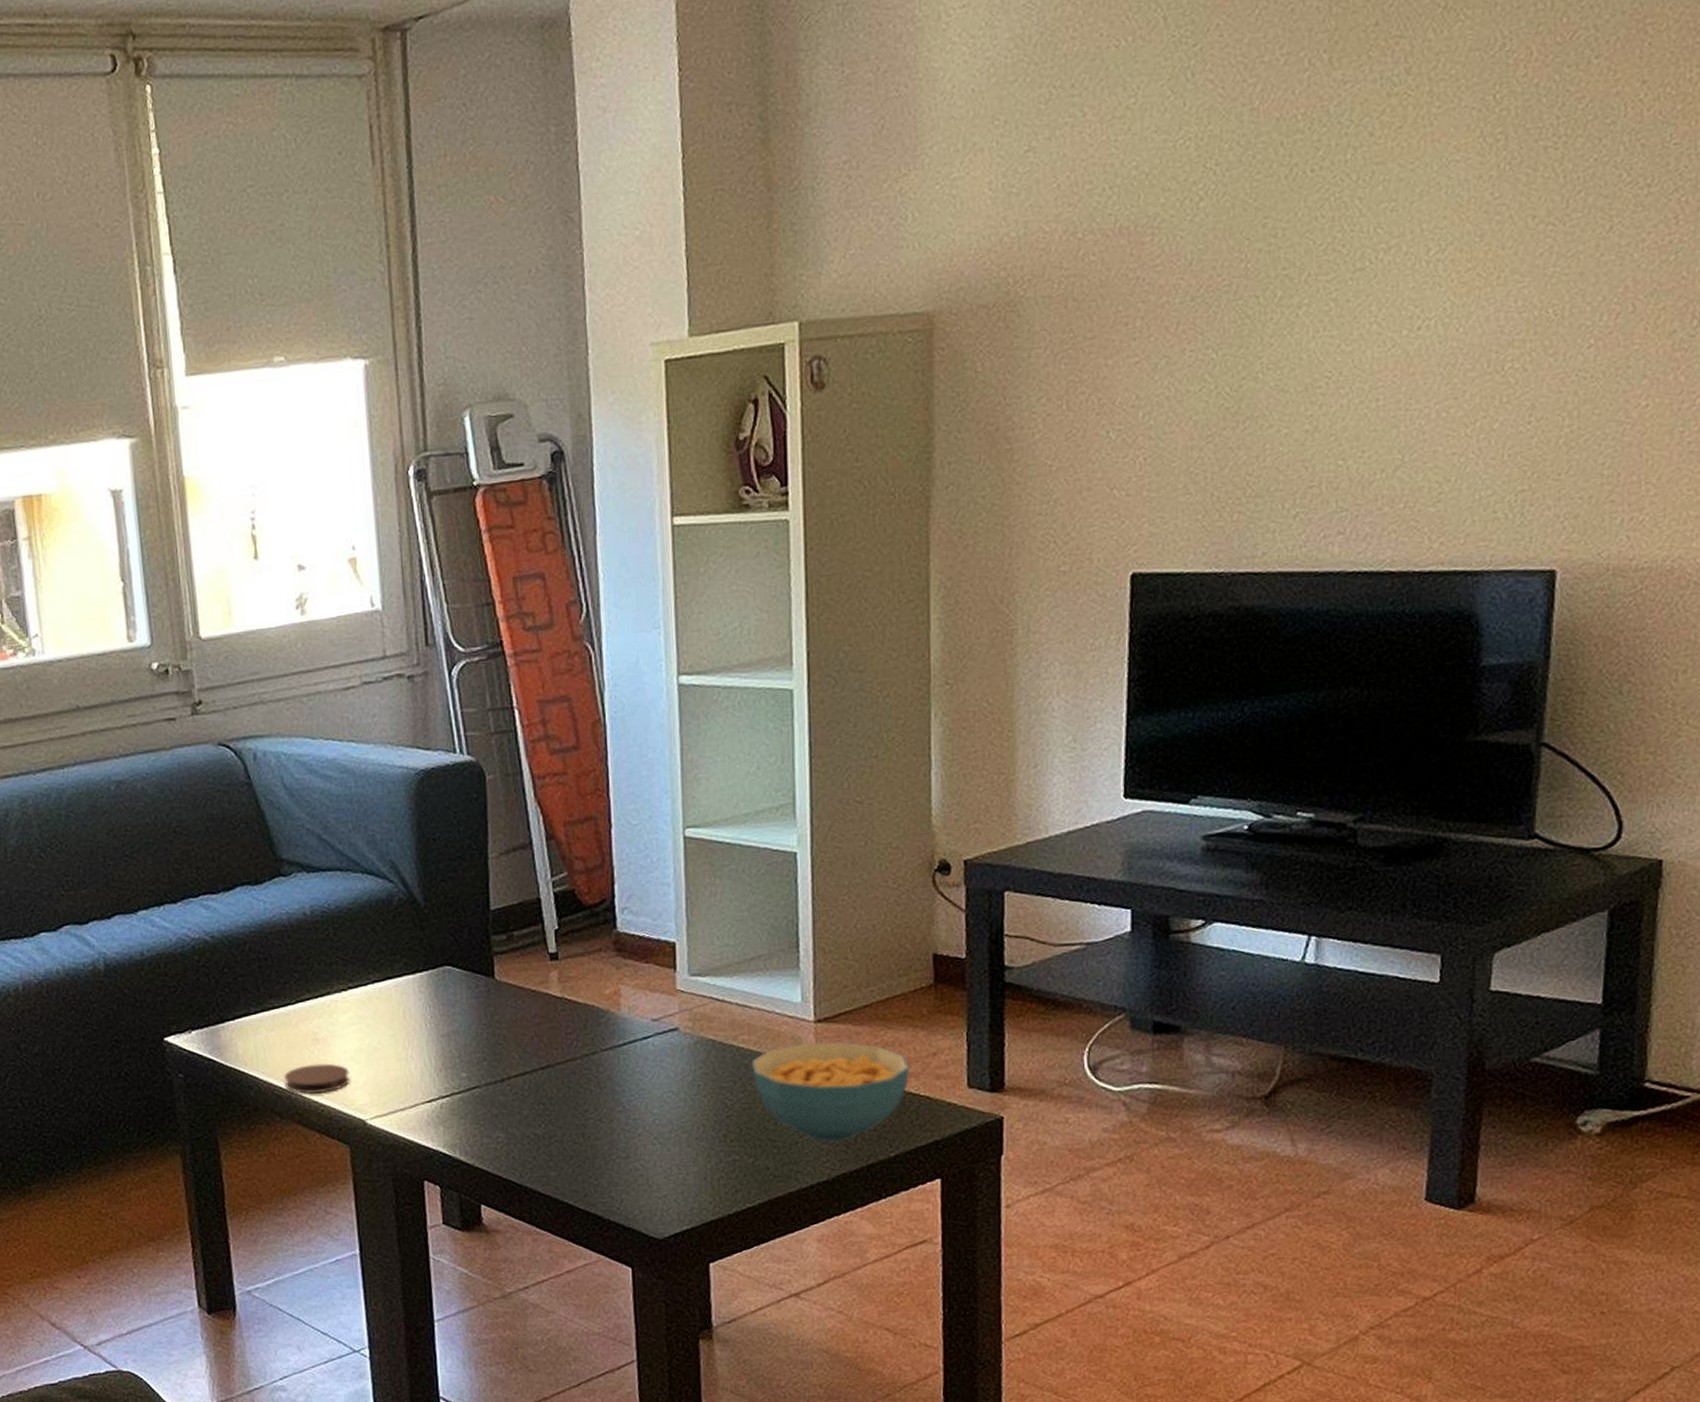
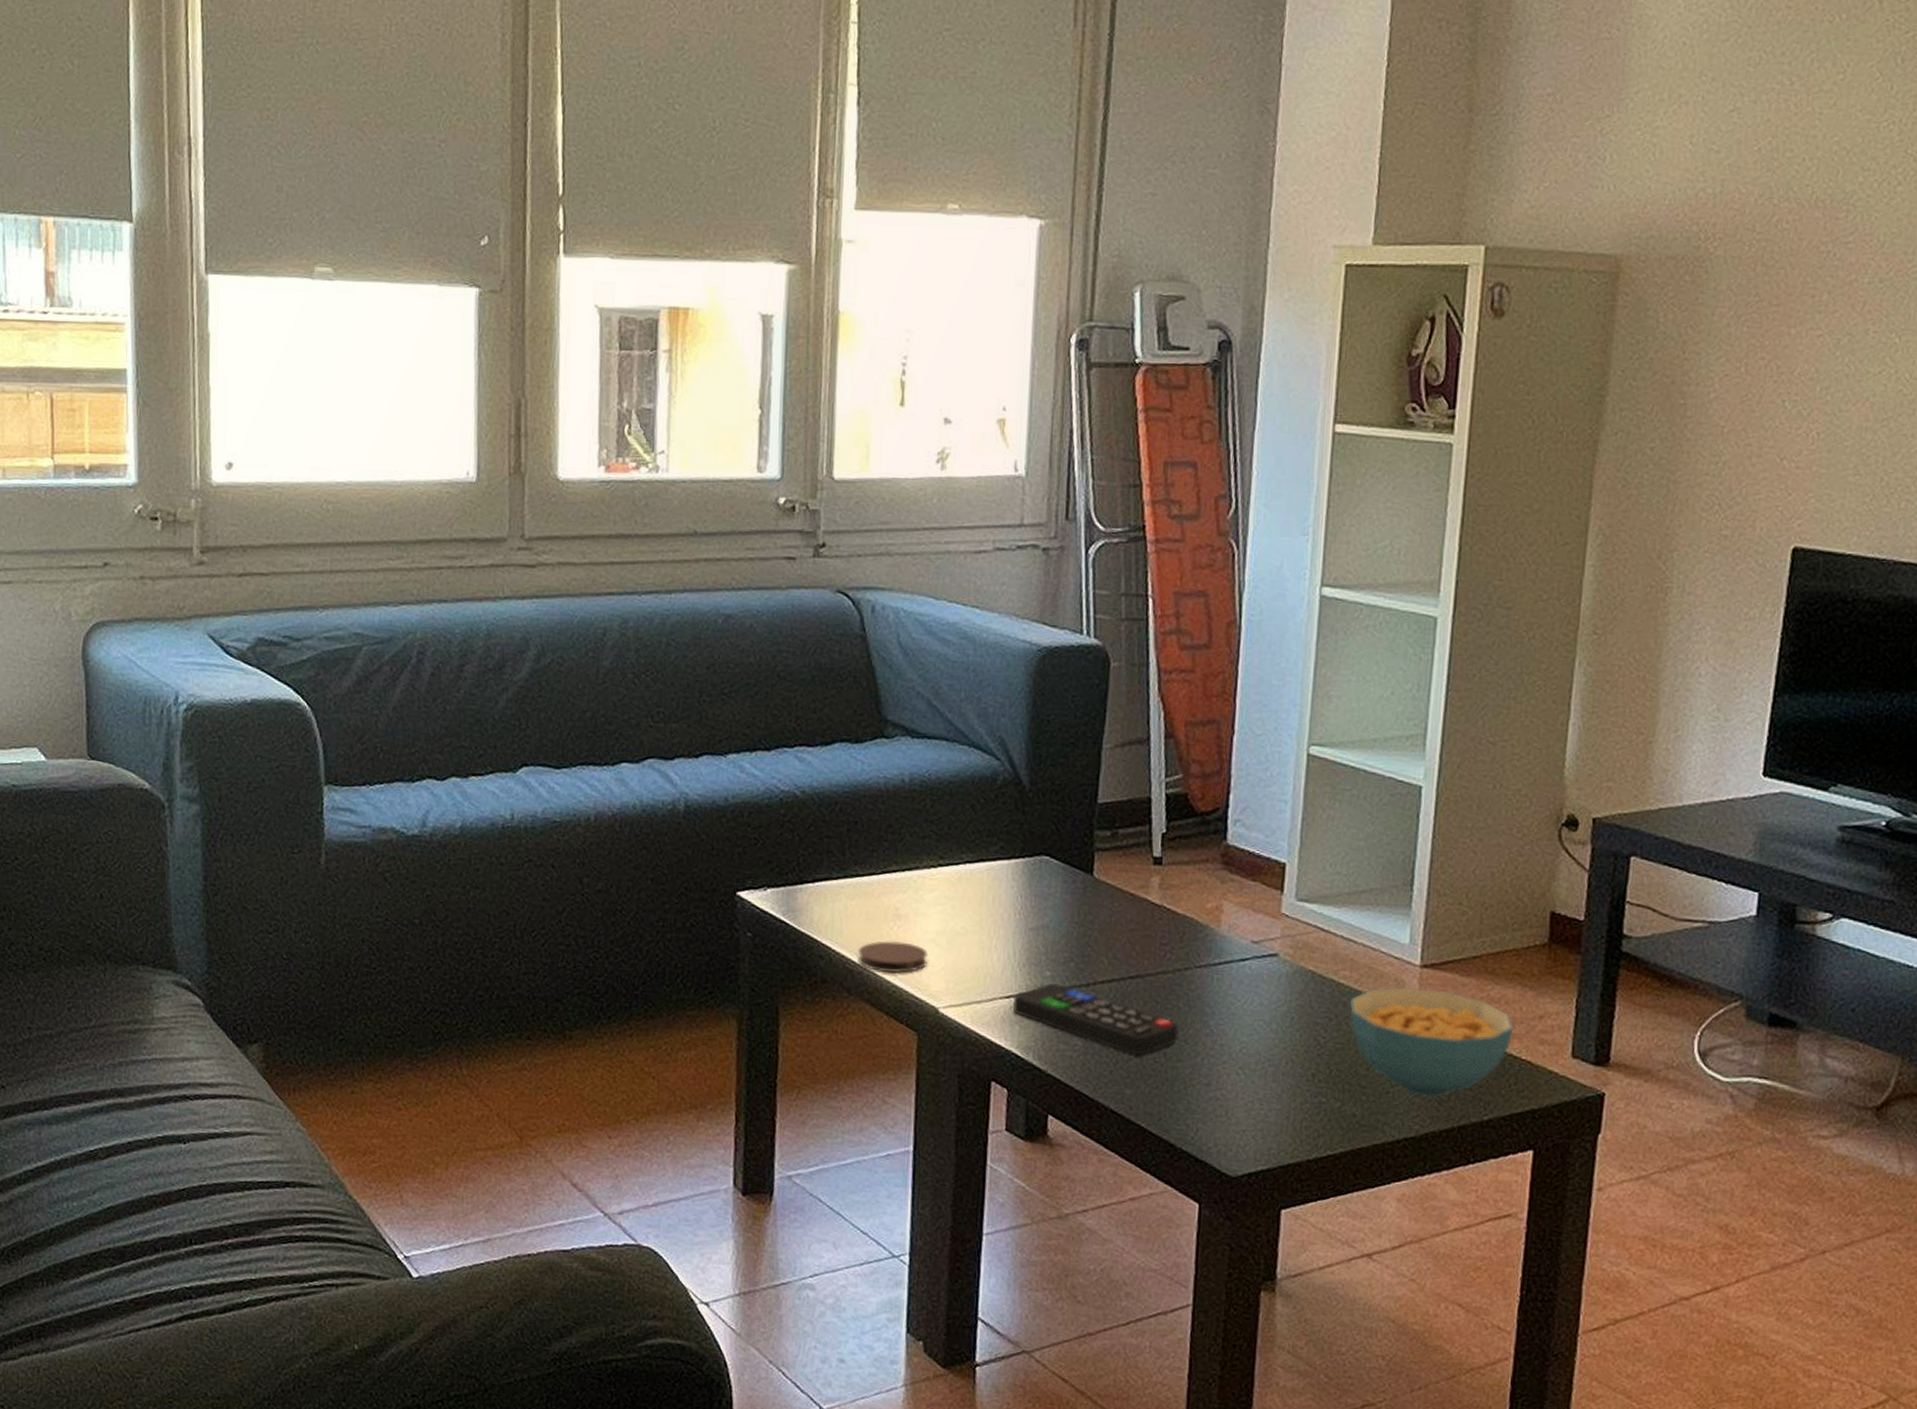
remote control: none [434,1083,594,1139] -> present [1012,984,1179,1056]

